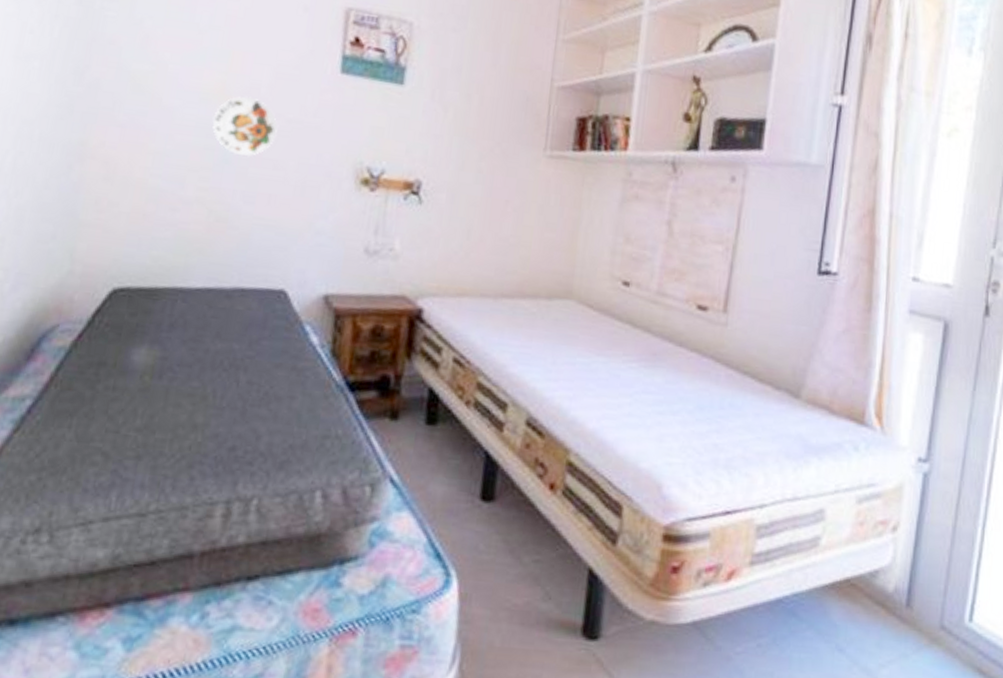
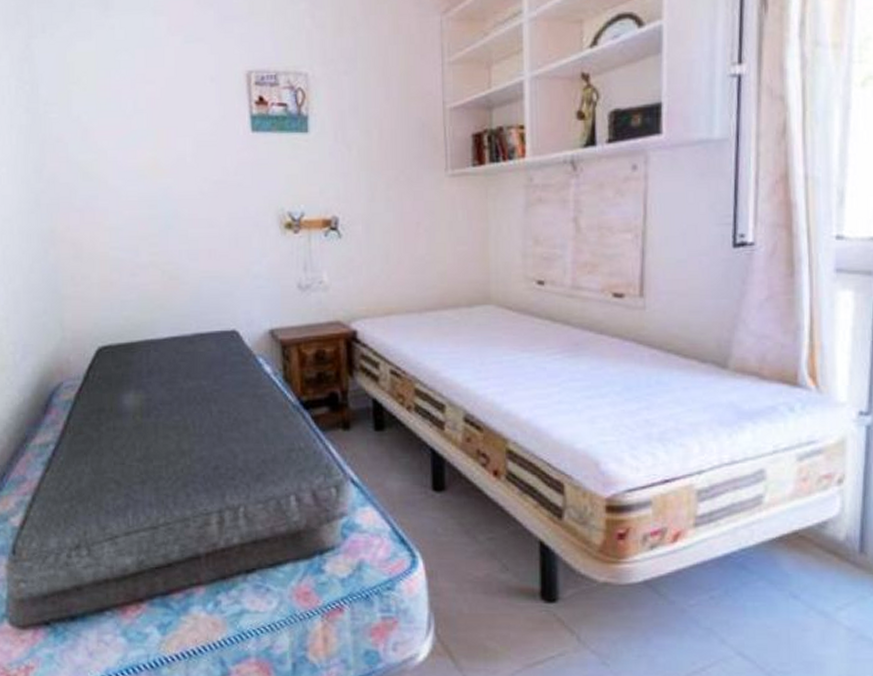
decorative plate: present [212,96,278,157] -> none [151,167,206,220]

